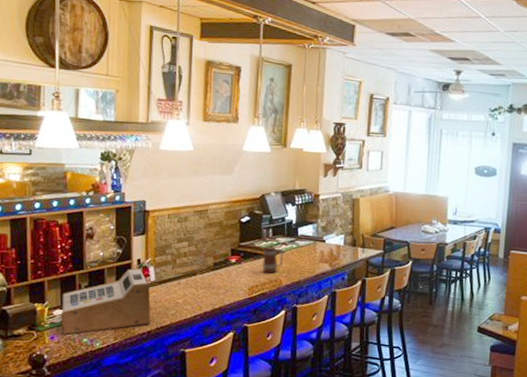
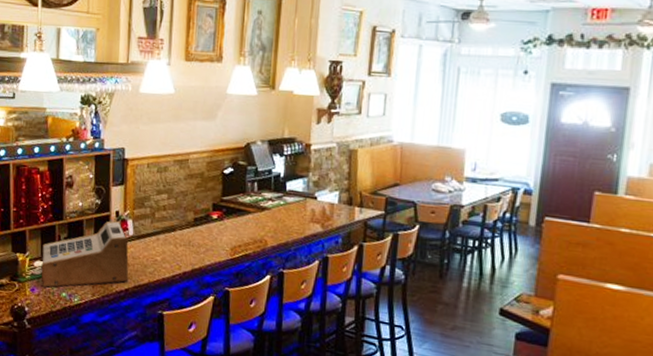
beer mug: present [262,248,283,274] -> none [246,204,270,233]

